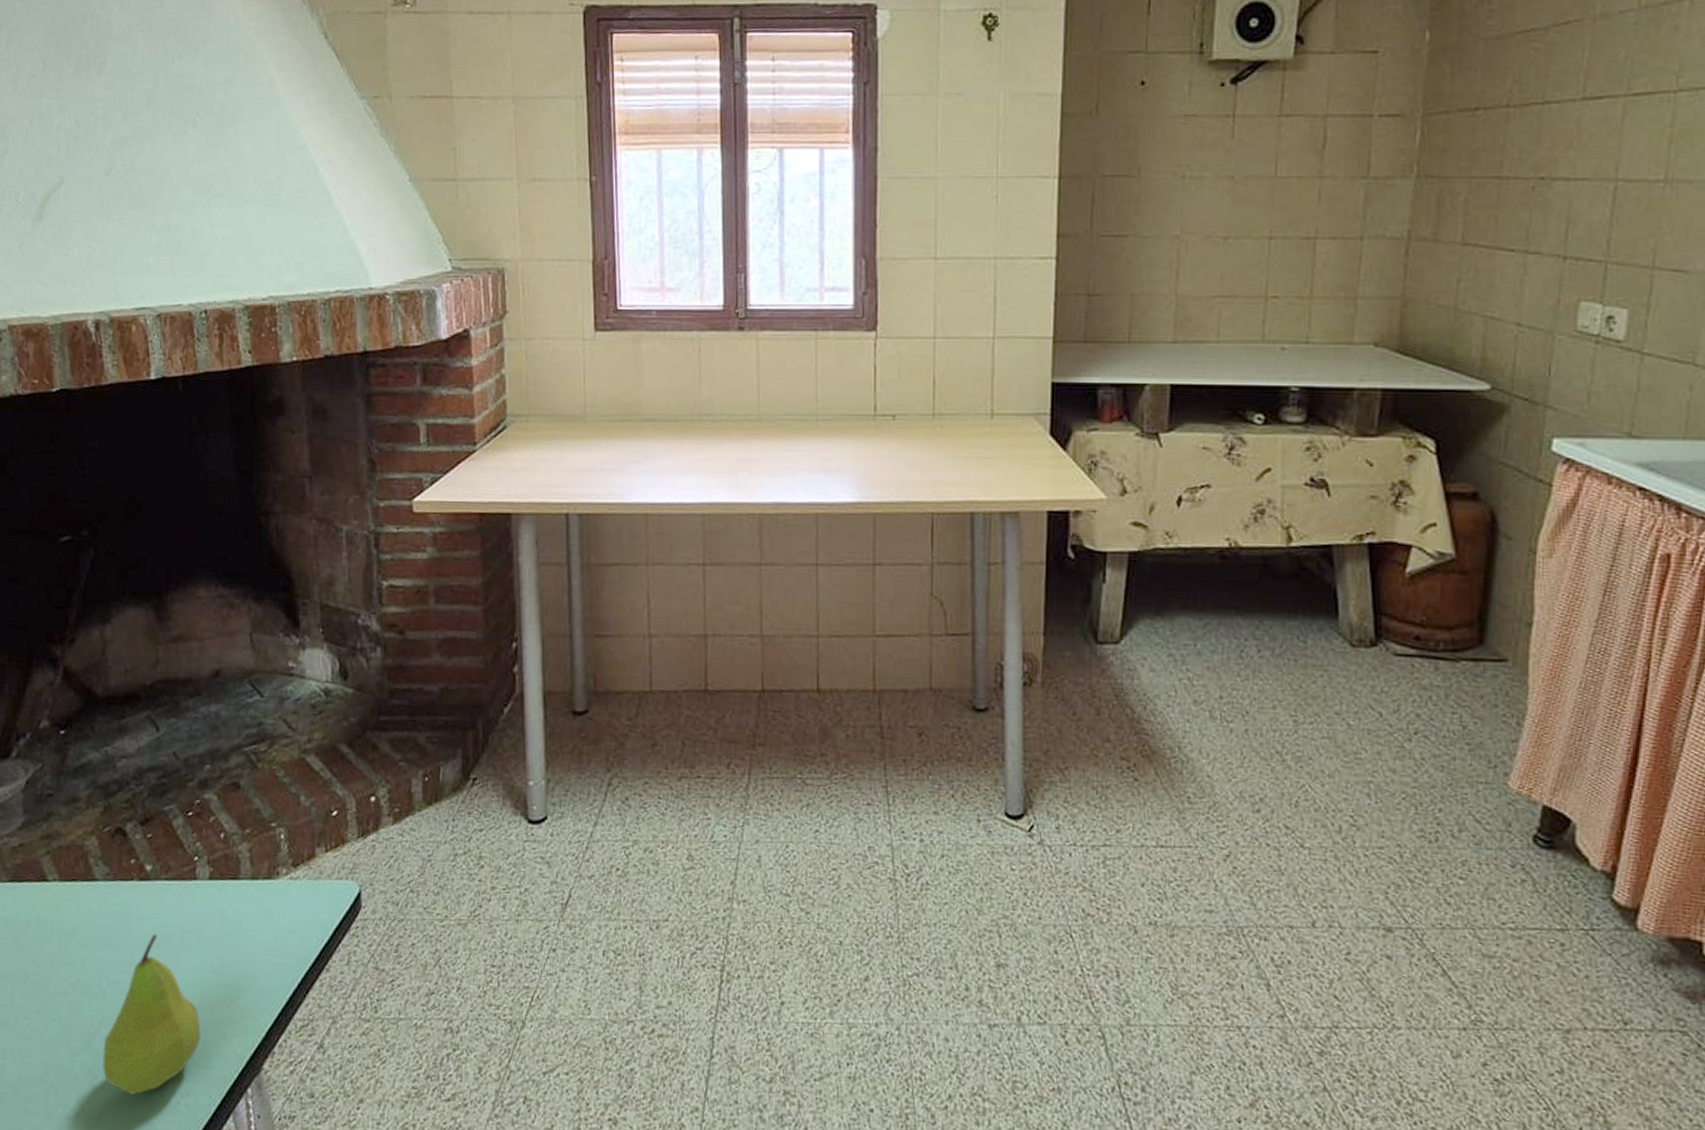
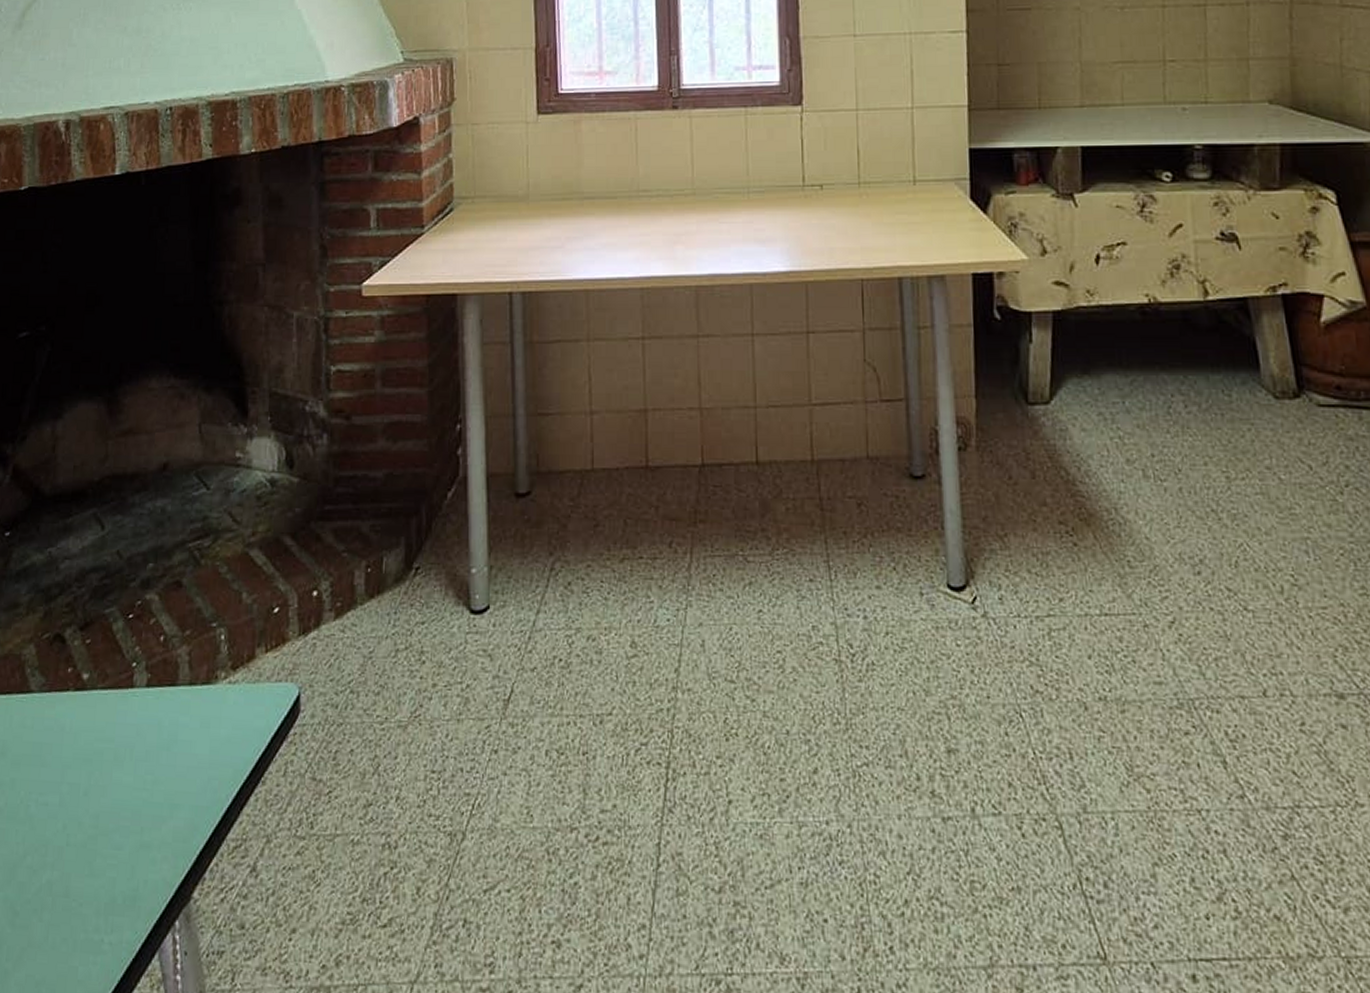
fruit: present [102,933,201,1095] -> none [25,749,131,934]

